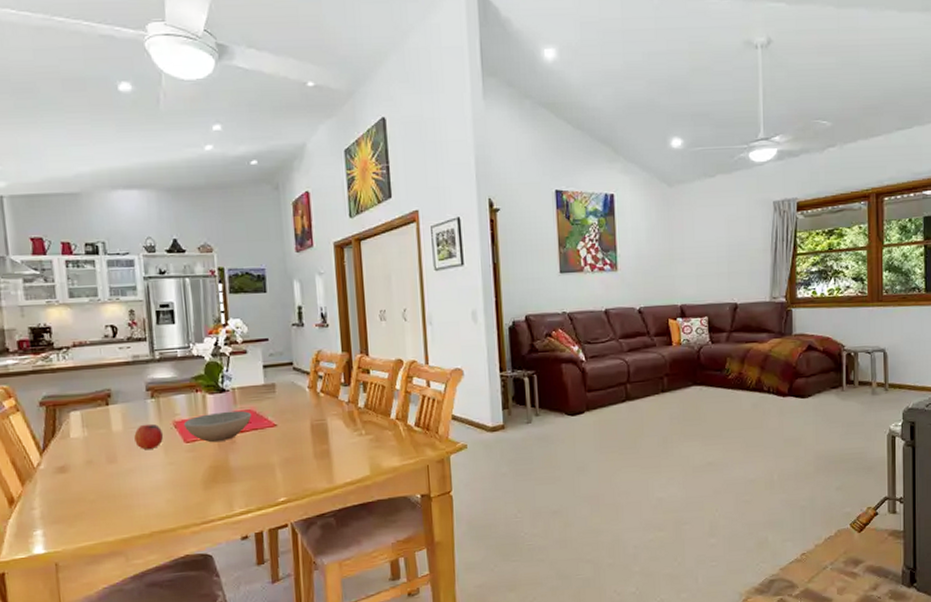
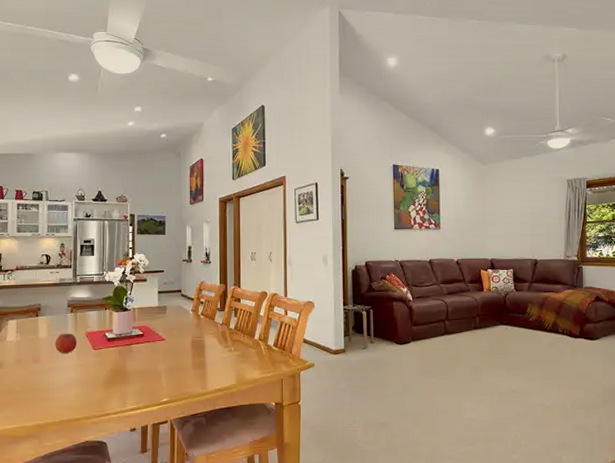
bowl: present [183,410,252,443] -> none [93,326,147,351]

